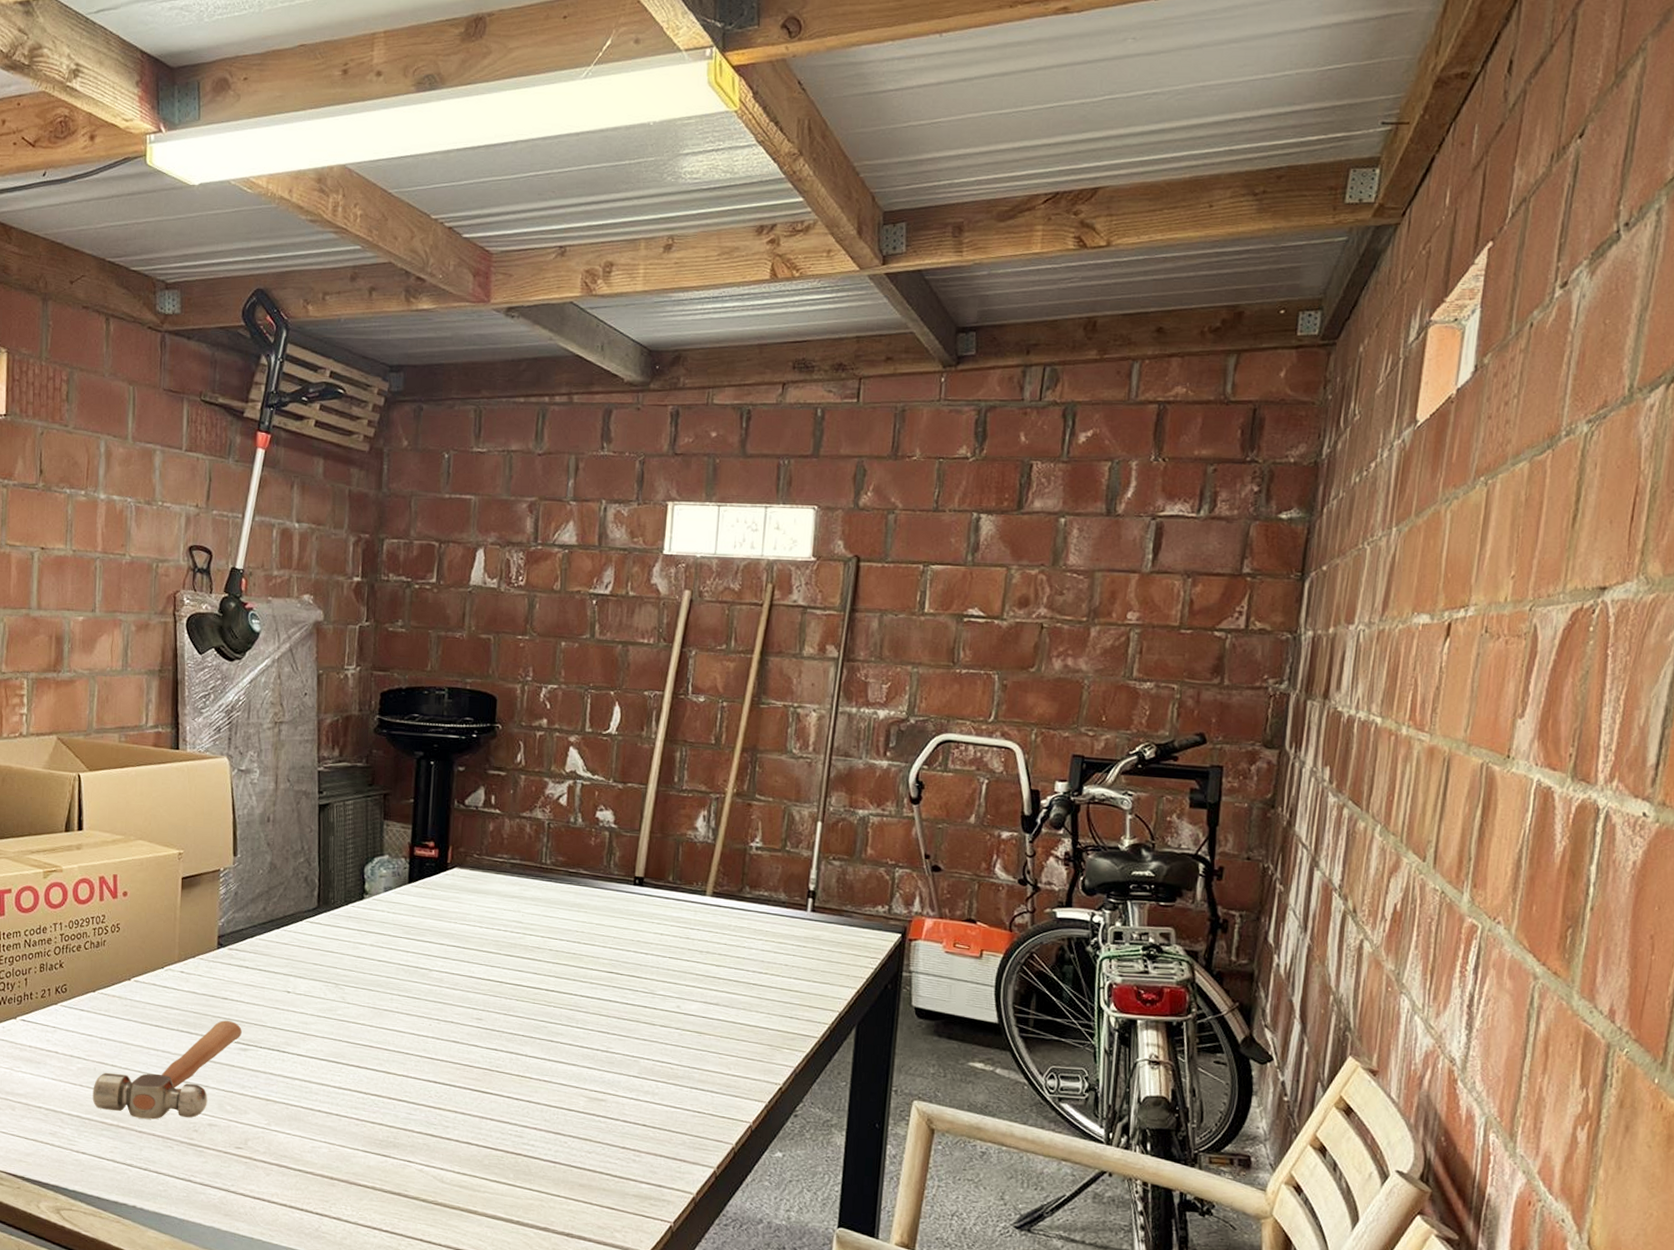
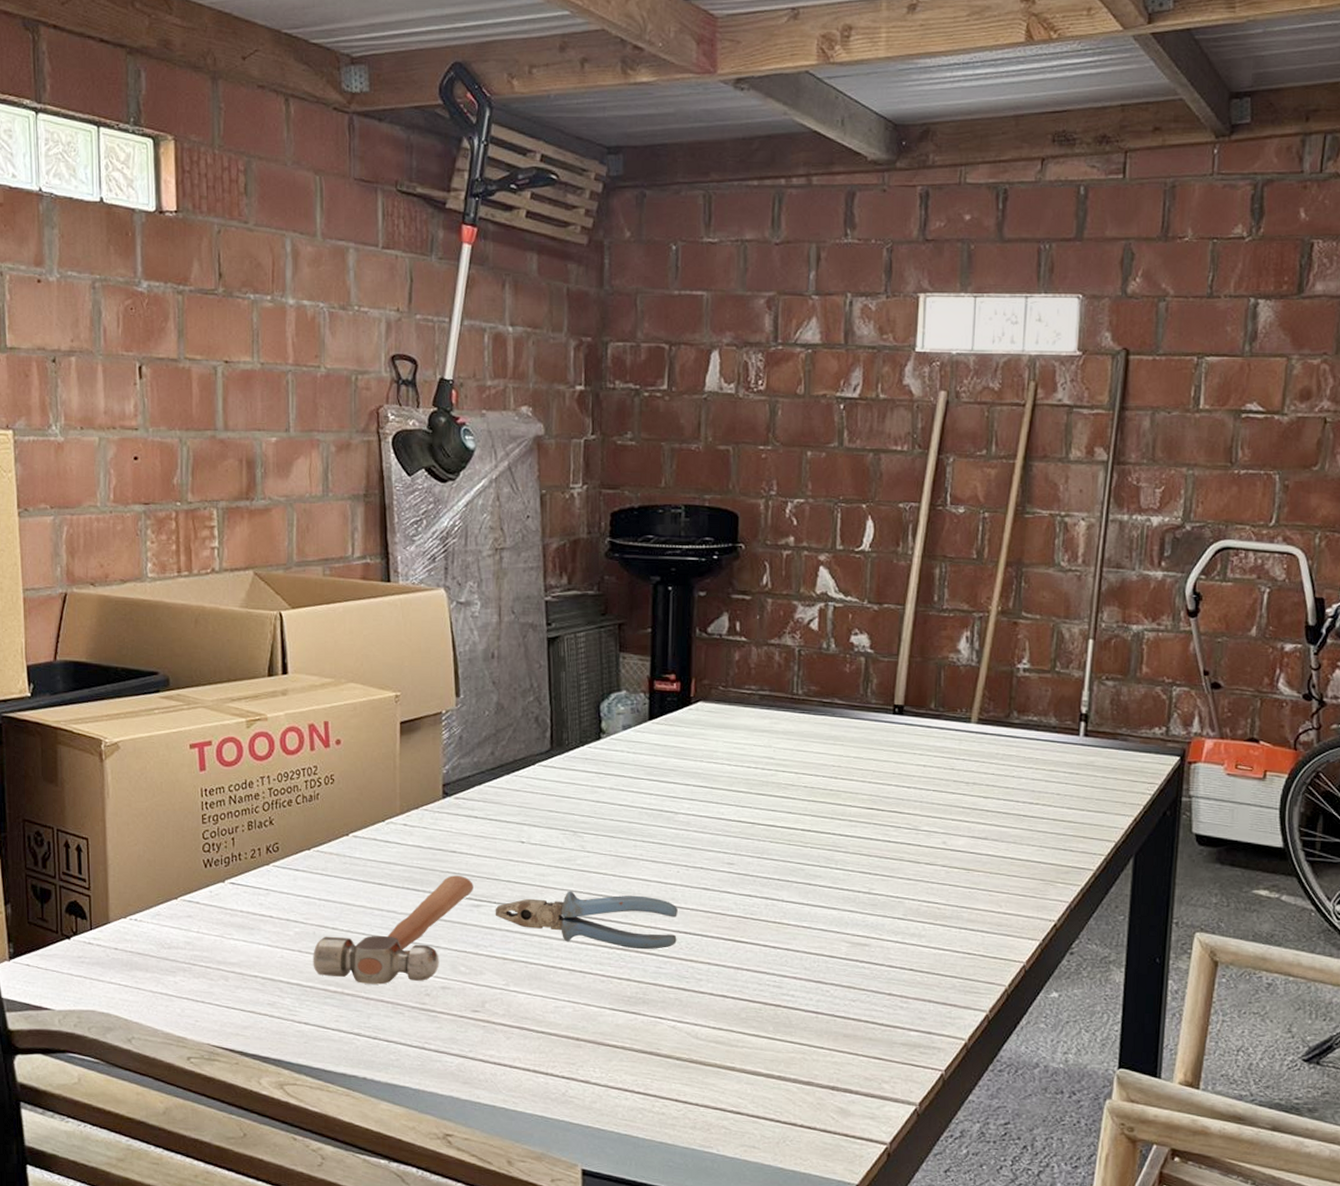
pliers: none [260,1039,429,1097] -> present [495,891,678,950]

